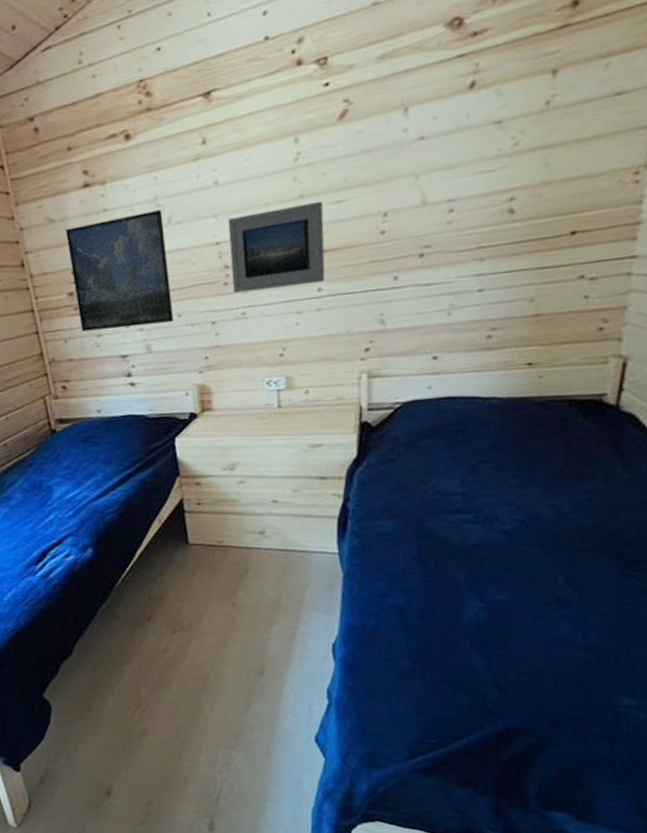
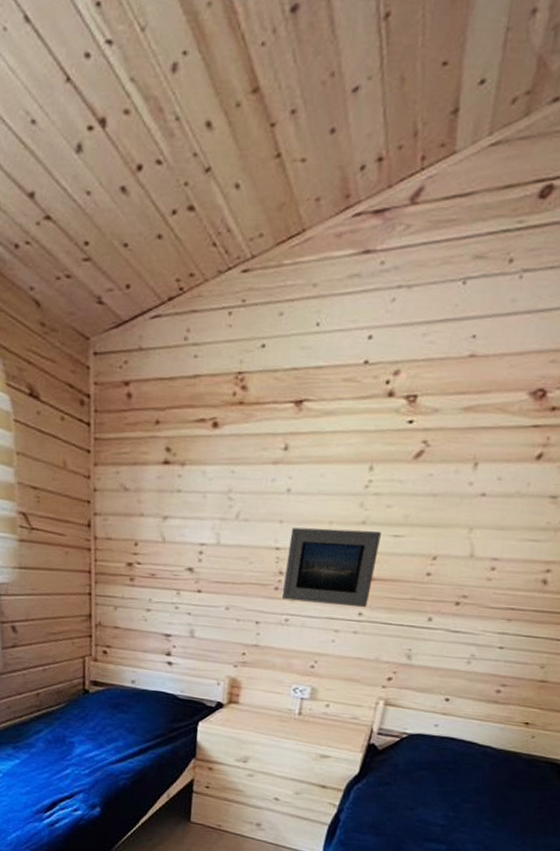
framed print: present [66,210,174,332] -> none [132,500,233,614]

